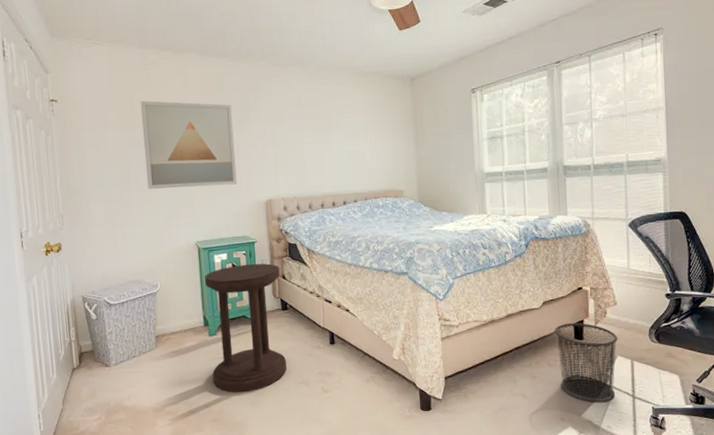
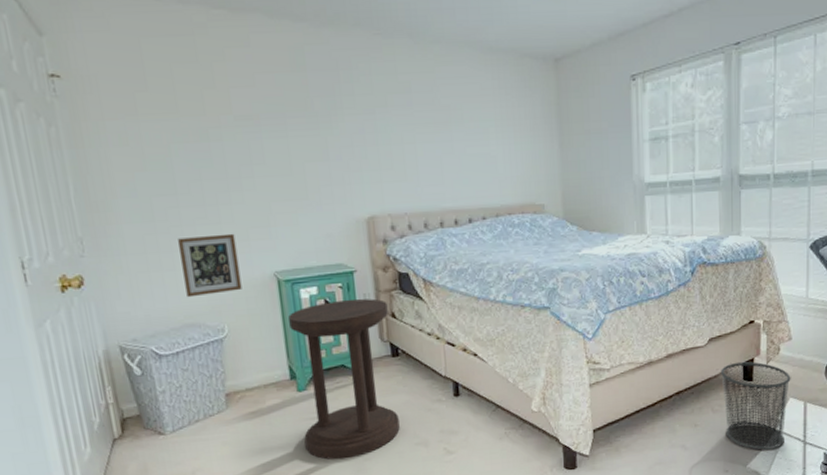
picture frame: none [129,212,172,261] -> present [178,233,242,298]
wall art: present [140,100,237,189] -> none [184,79,328,202]

